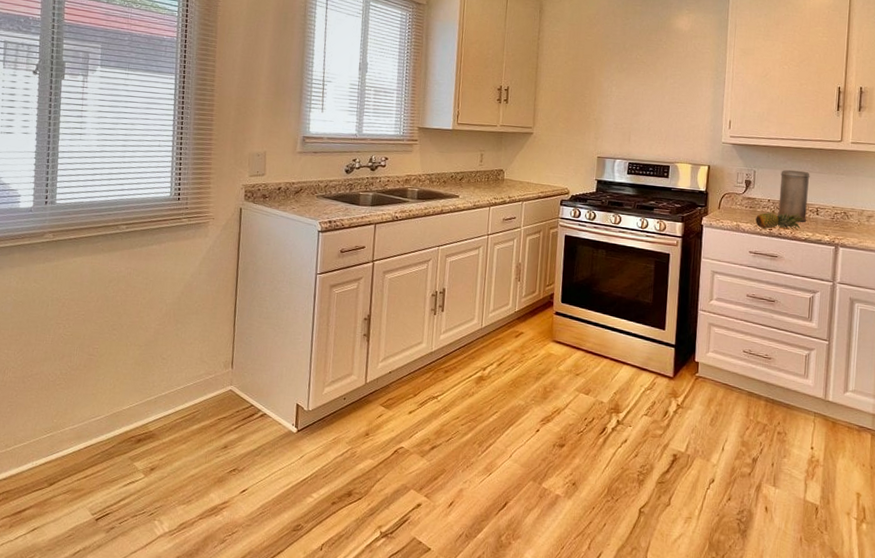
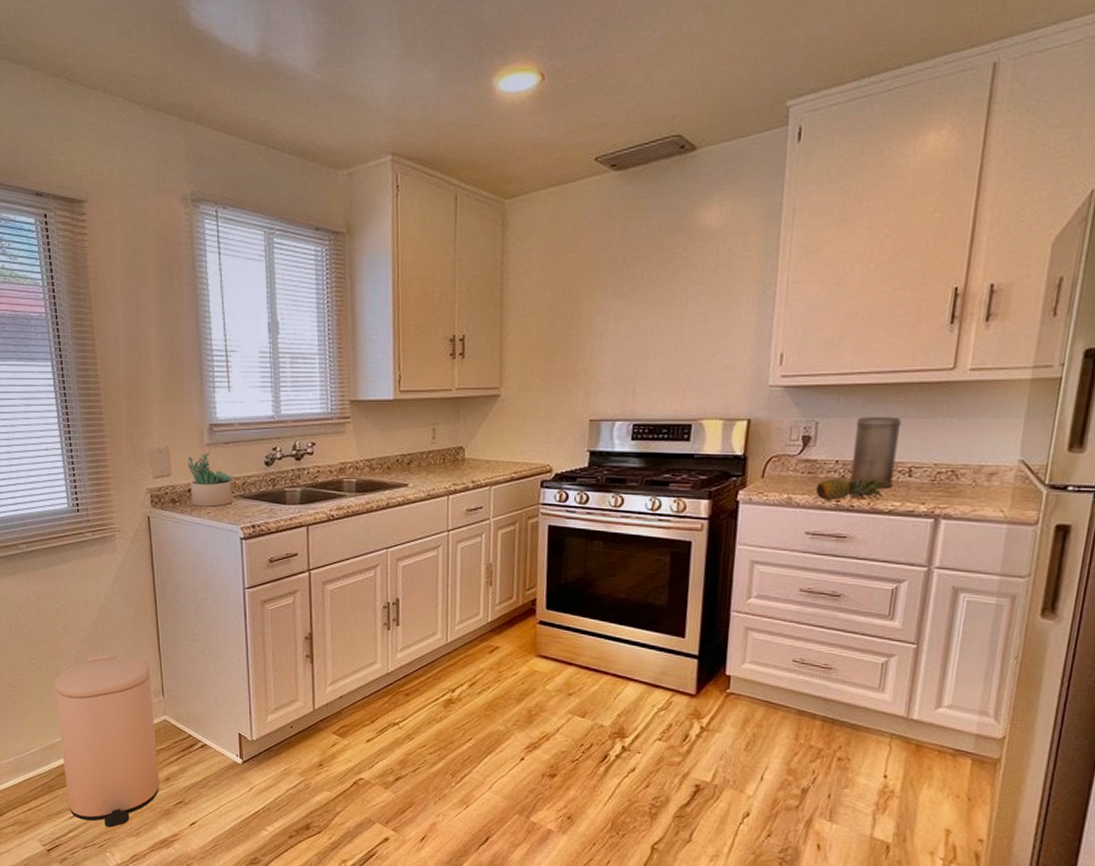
pedal bin: none [124,327,224,495] -> present [54,653,159,828]
succulent plant: none [280,159,320,204] -> present [187,453,235,507]

